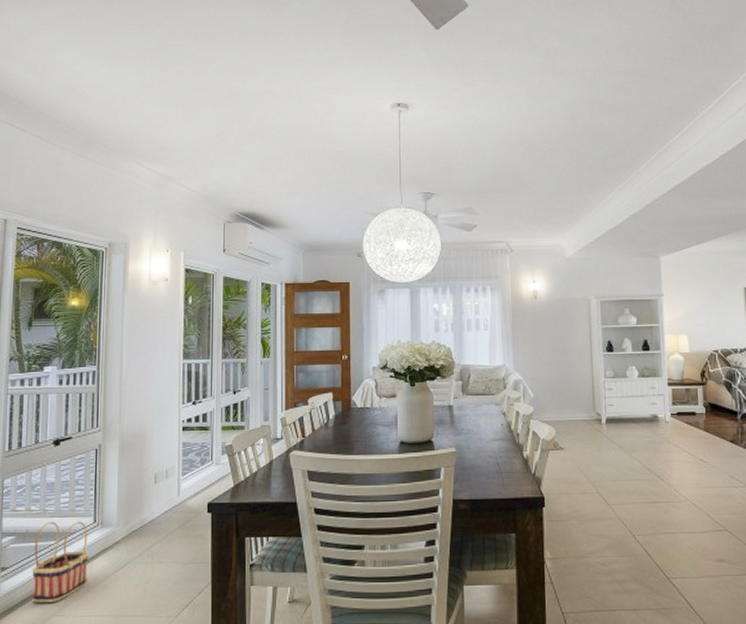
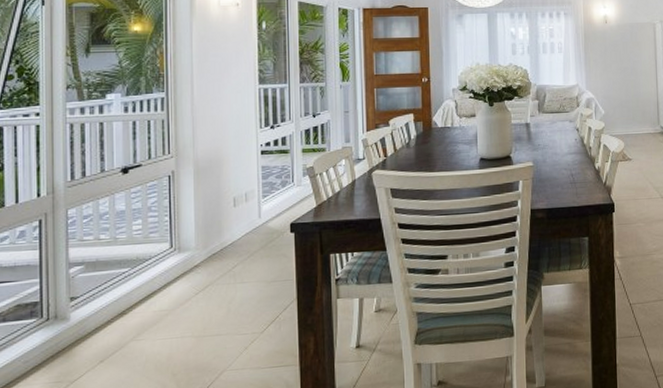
basket: present [32,521,90,603] -> none [105,247,168,330]

